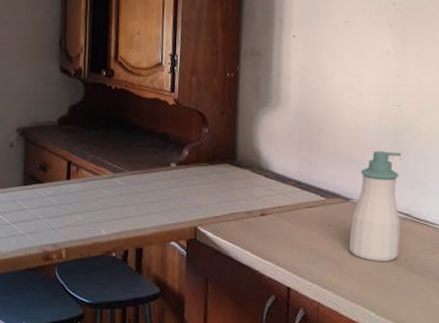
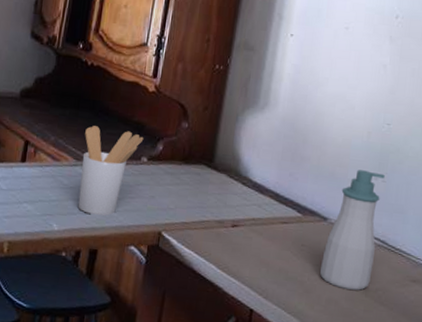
utensil holder: none [118,141,170,219] -> present [78,126,144,216]

